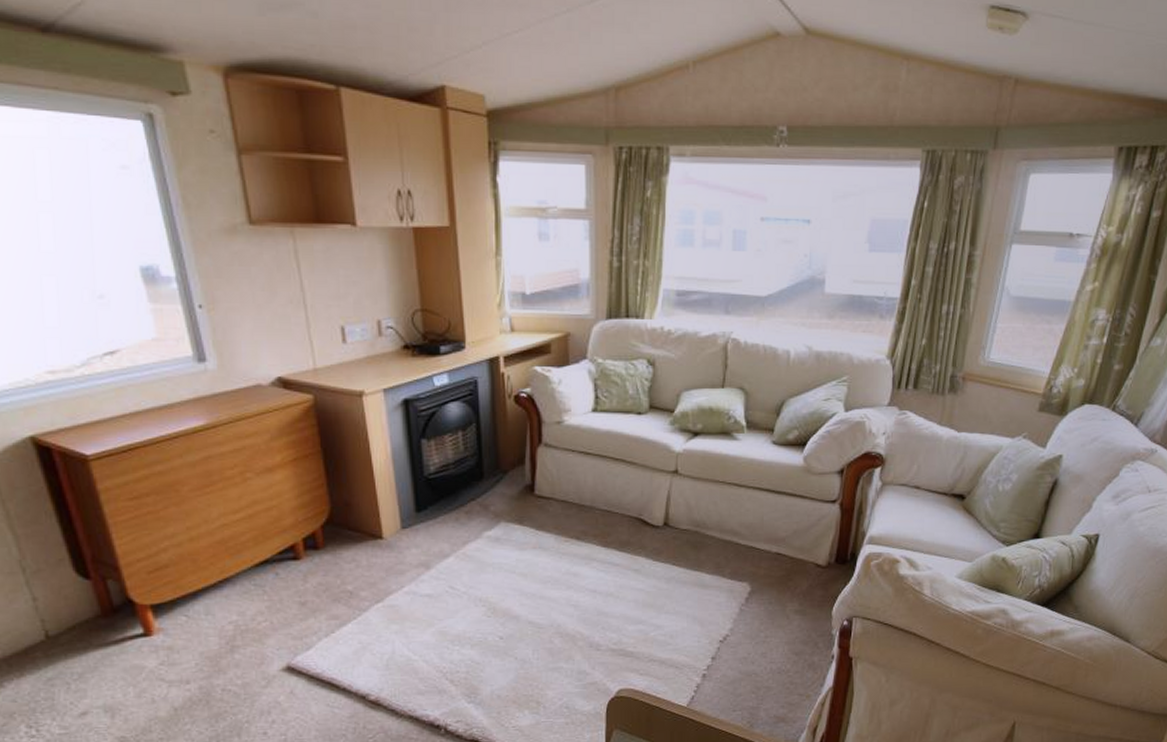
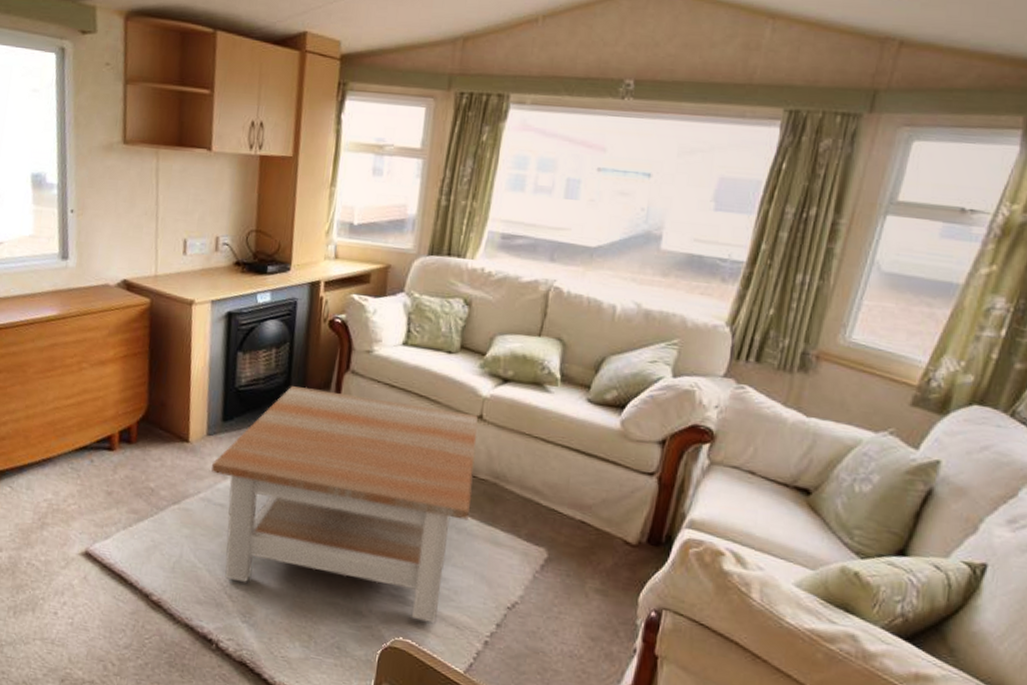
coffee table: none [412,465,677,669] -> present [211,386,478,624]

